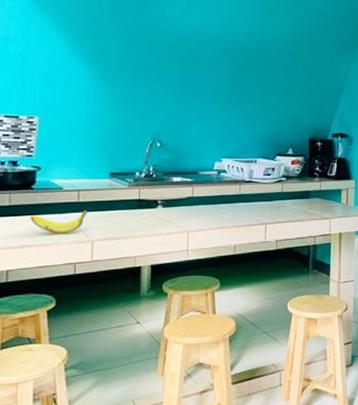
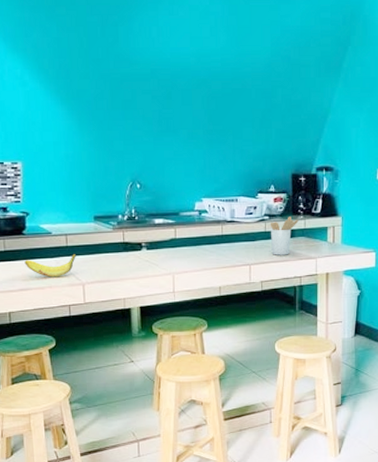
utensil holder: none [287,178,314,215] -> present [270,216,299,255]

